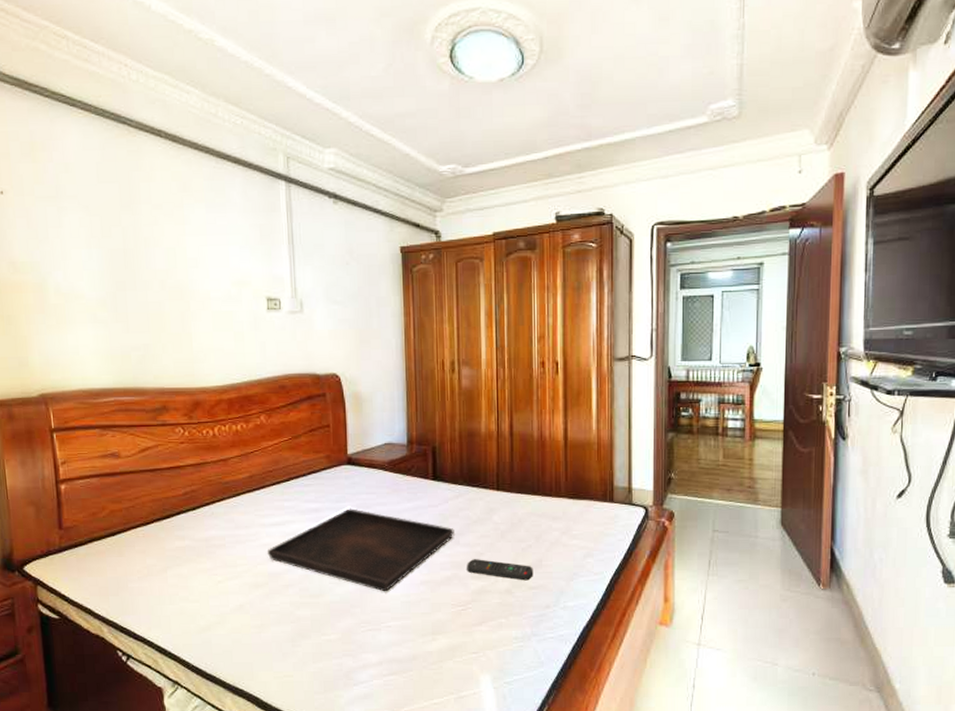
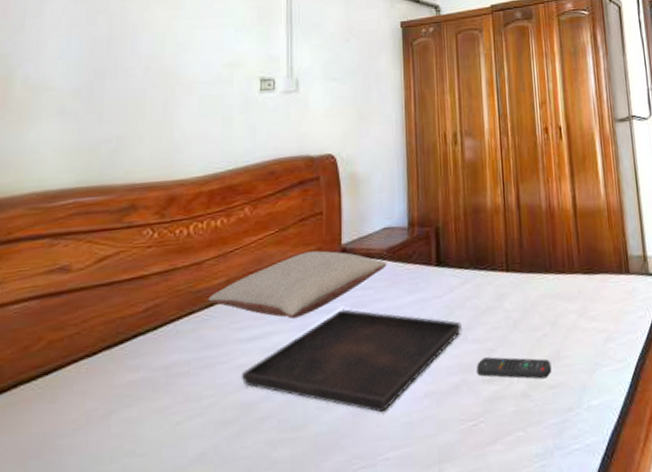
pillow: none [235,458,388,511] -> present [208,250,387,319]

